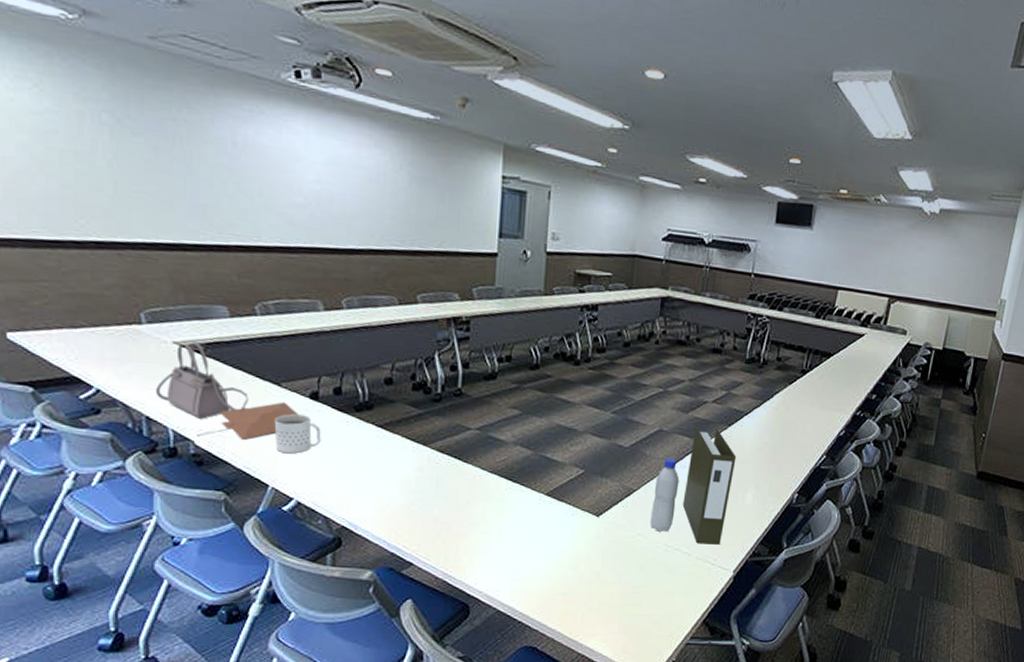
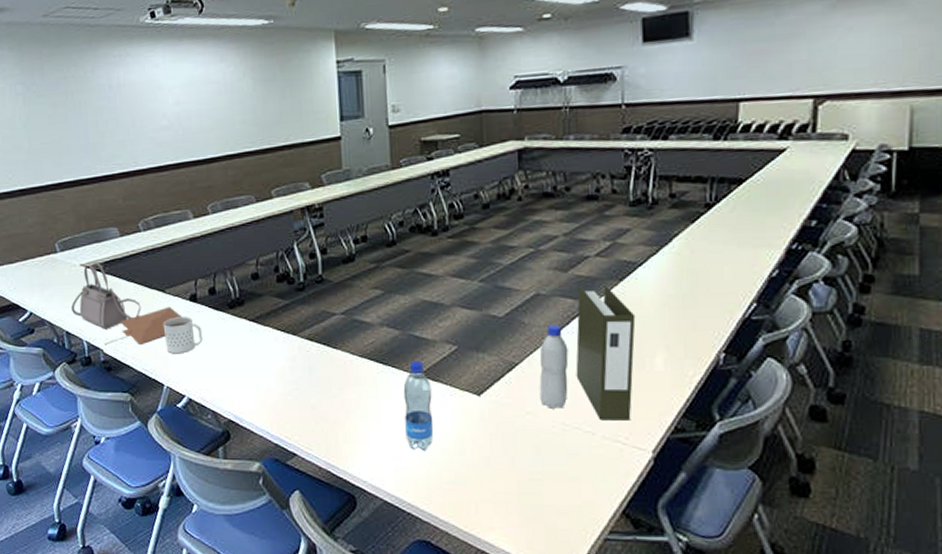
bottle: none [526,481,556,564] -> present [403,361,434,450]

